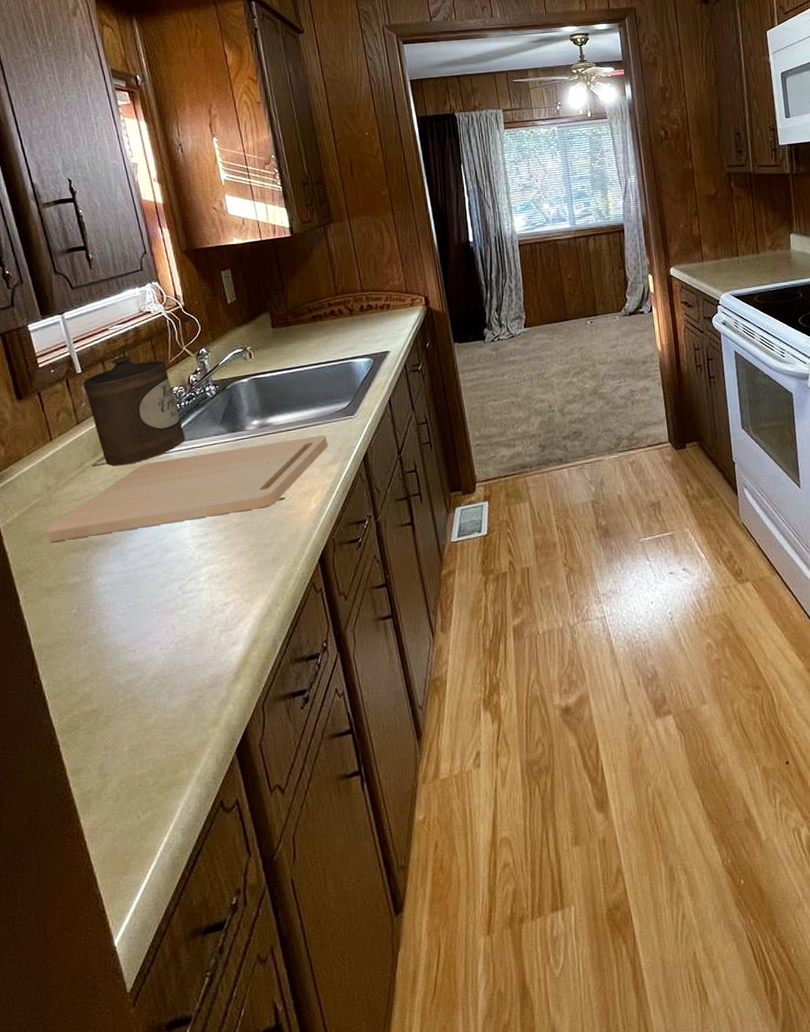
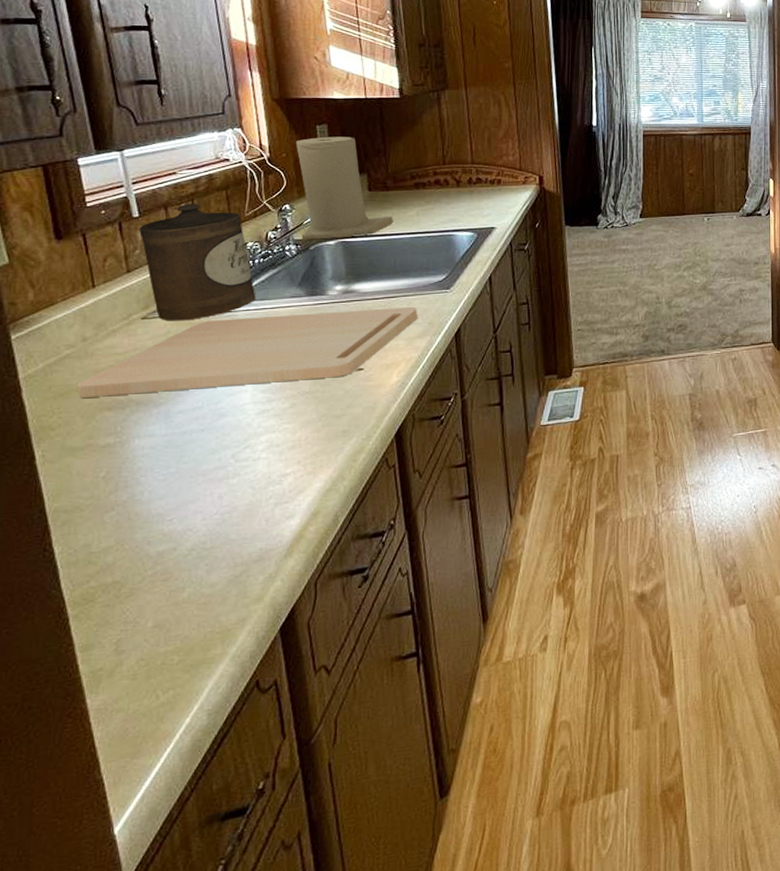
paper towel: none [206,278,297,382] -> present [296,136,393,242]

